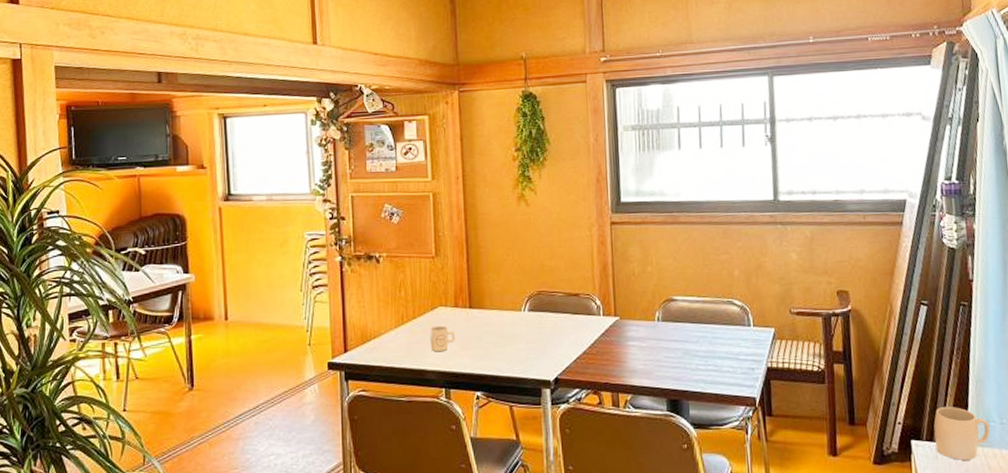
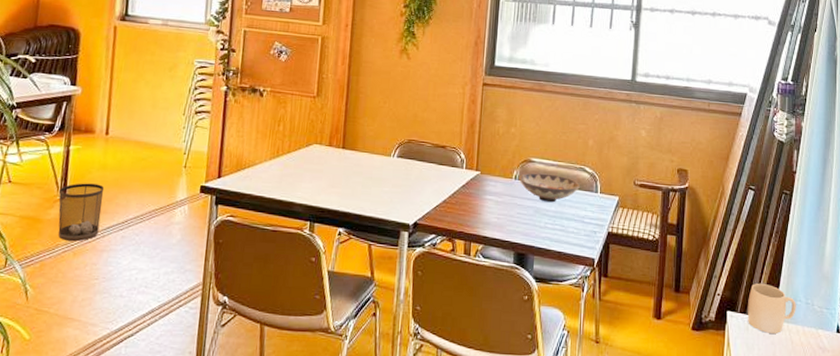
waste bin: none [186,371,231,432] -> present [58,183,105,241]
mug: present [430,325,455,352] -> none [301,161,326,187]
bowl: none [662,311,730,342] -> present [519,173,580,203]

